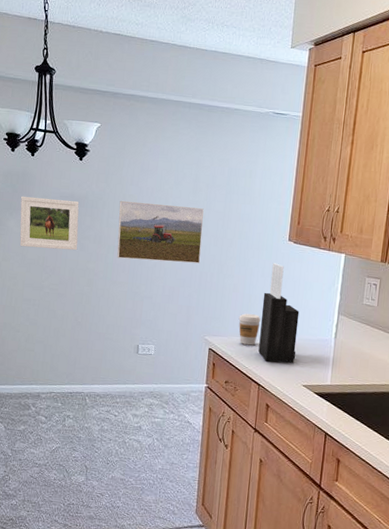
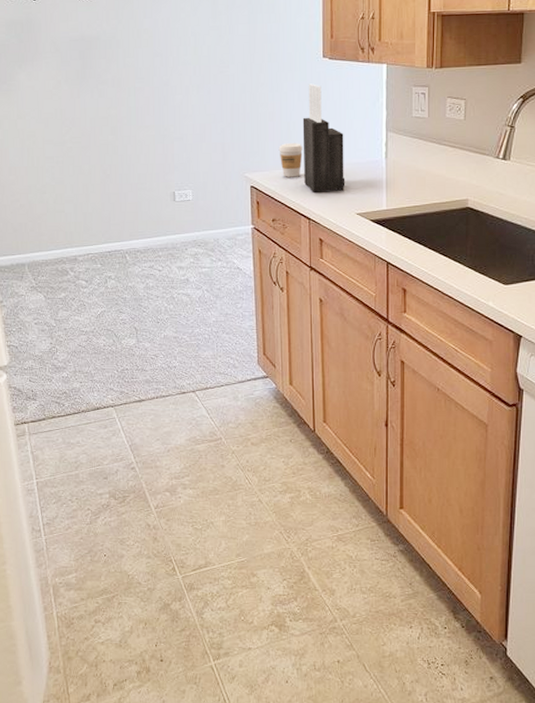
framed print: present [19,196,79,251] -> none [28,43,96,101]
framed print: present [117,200,204,264] -> none [134,34,230,100]

